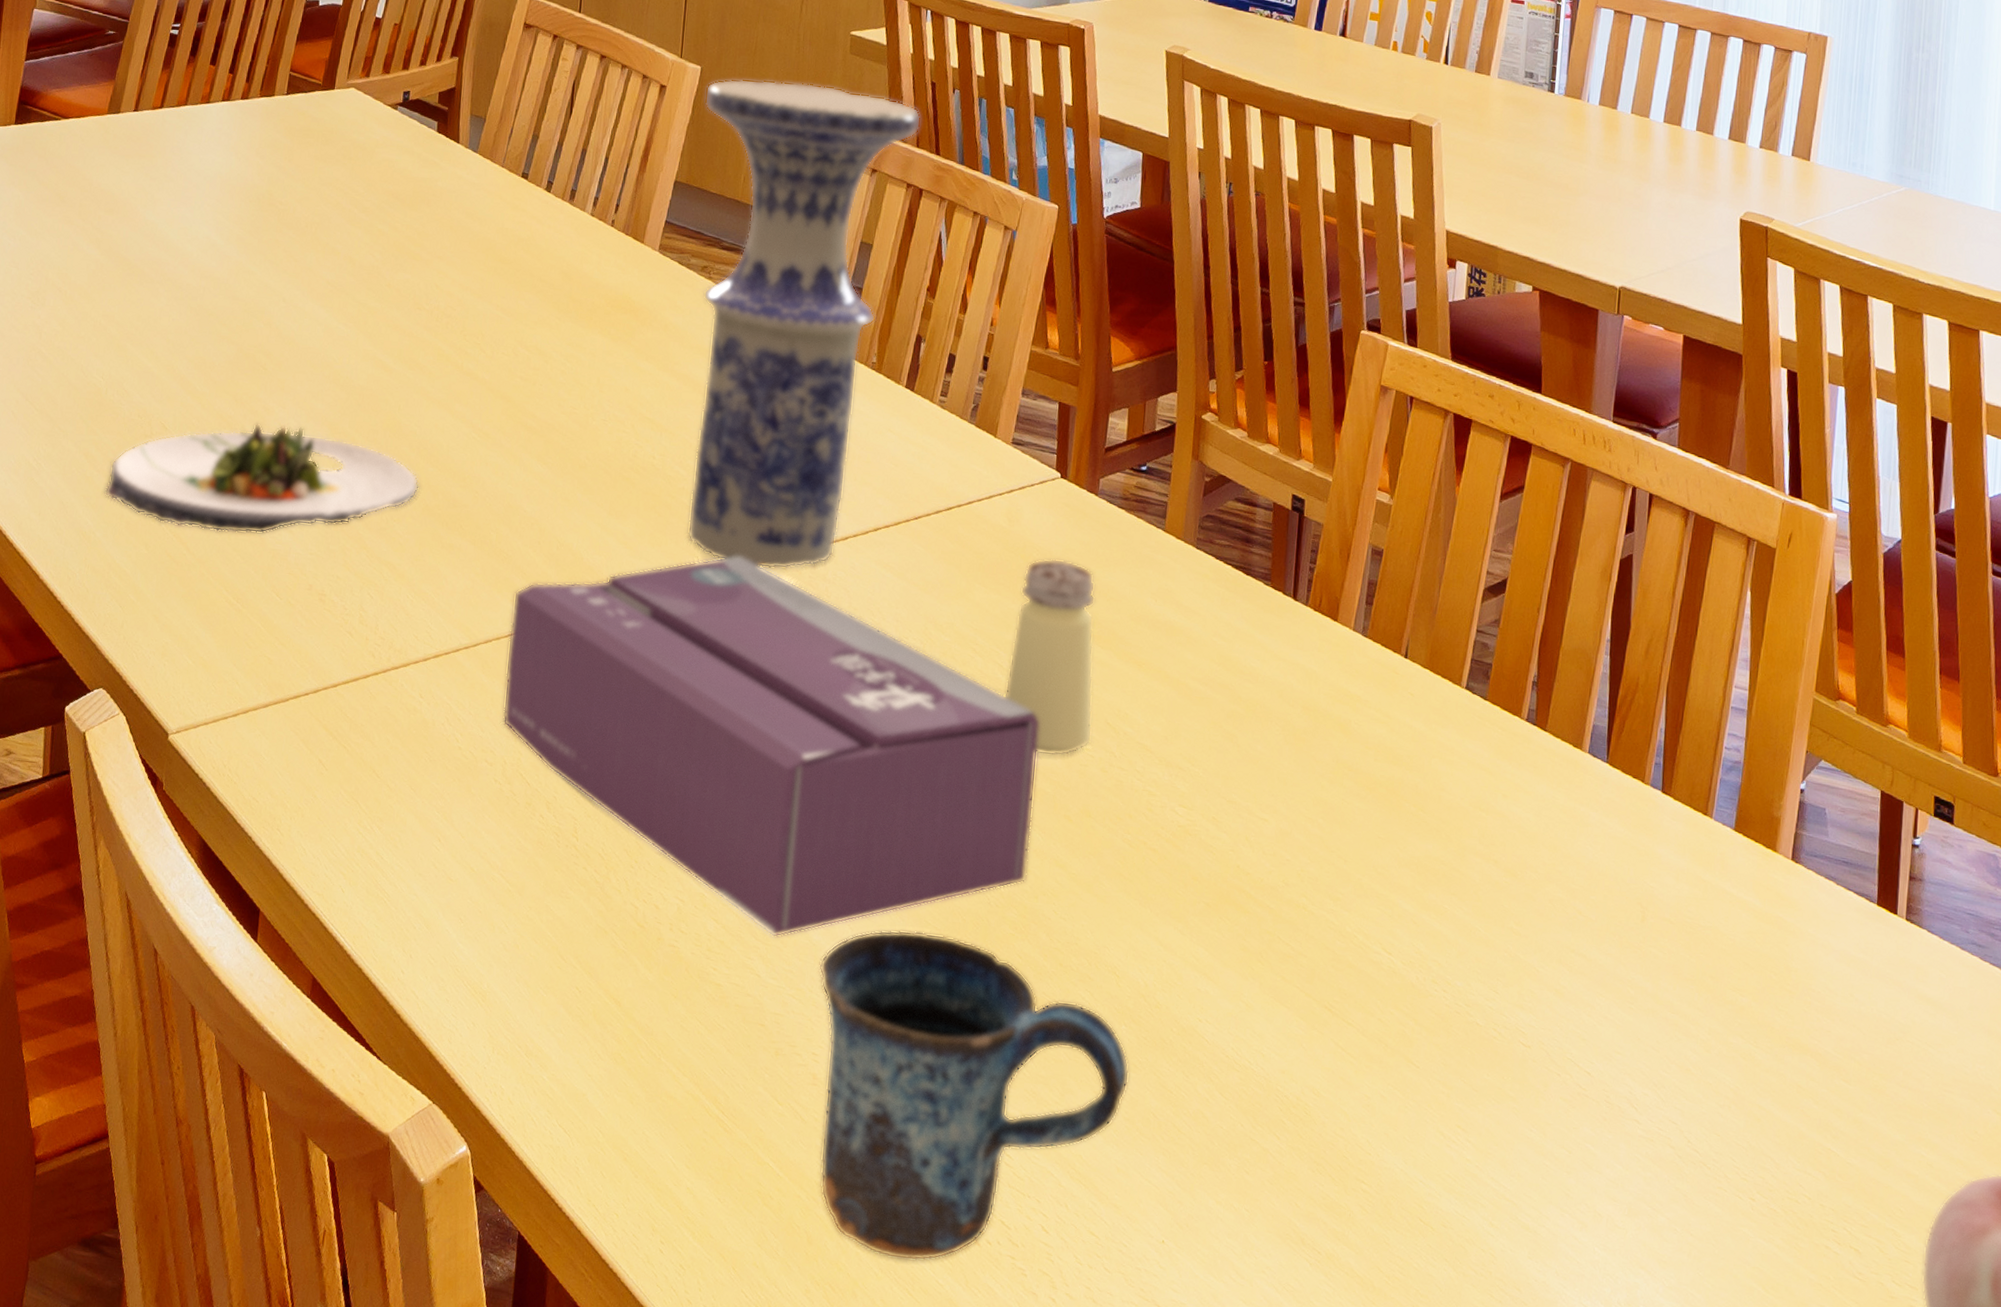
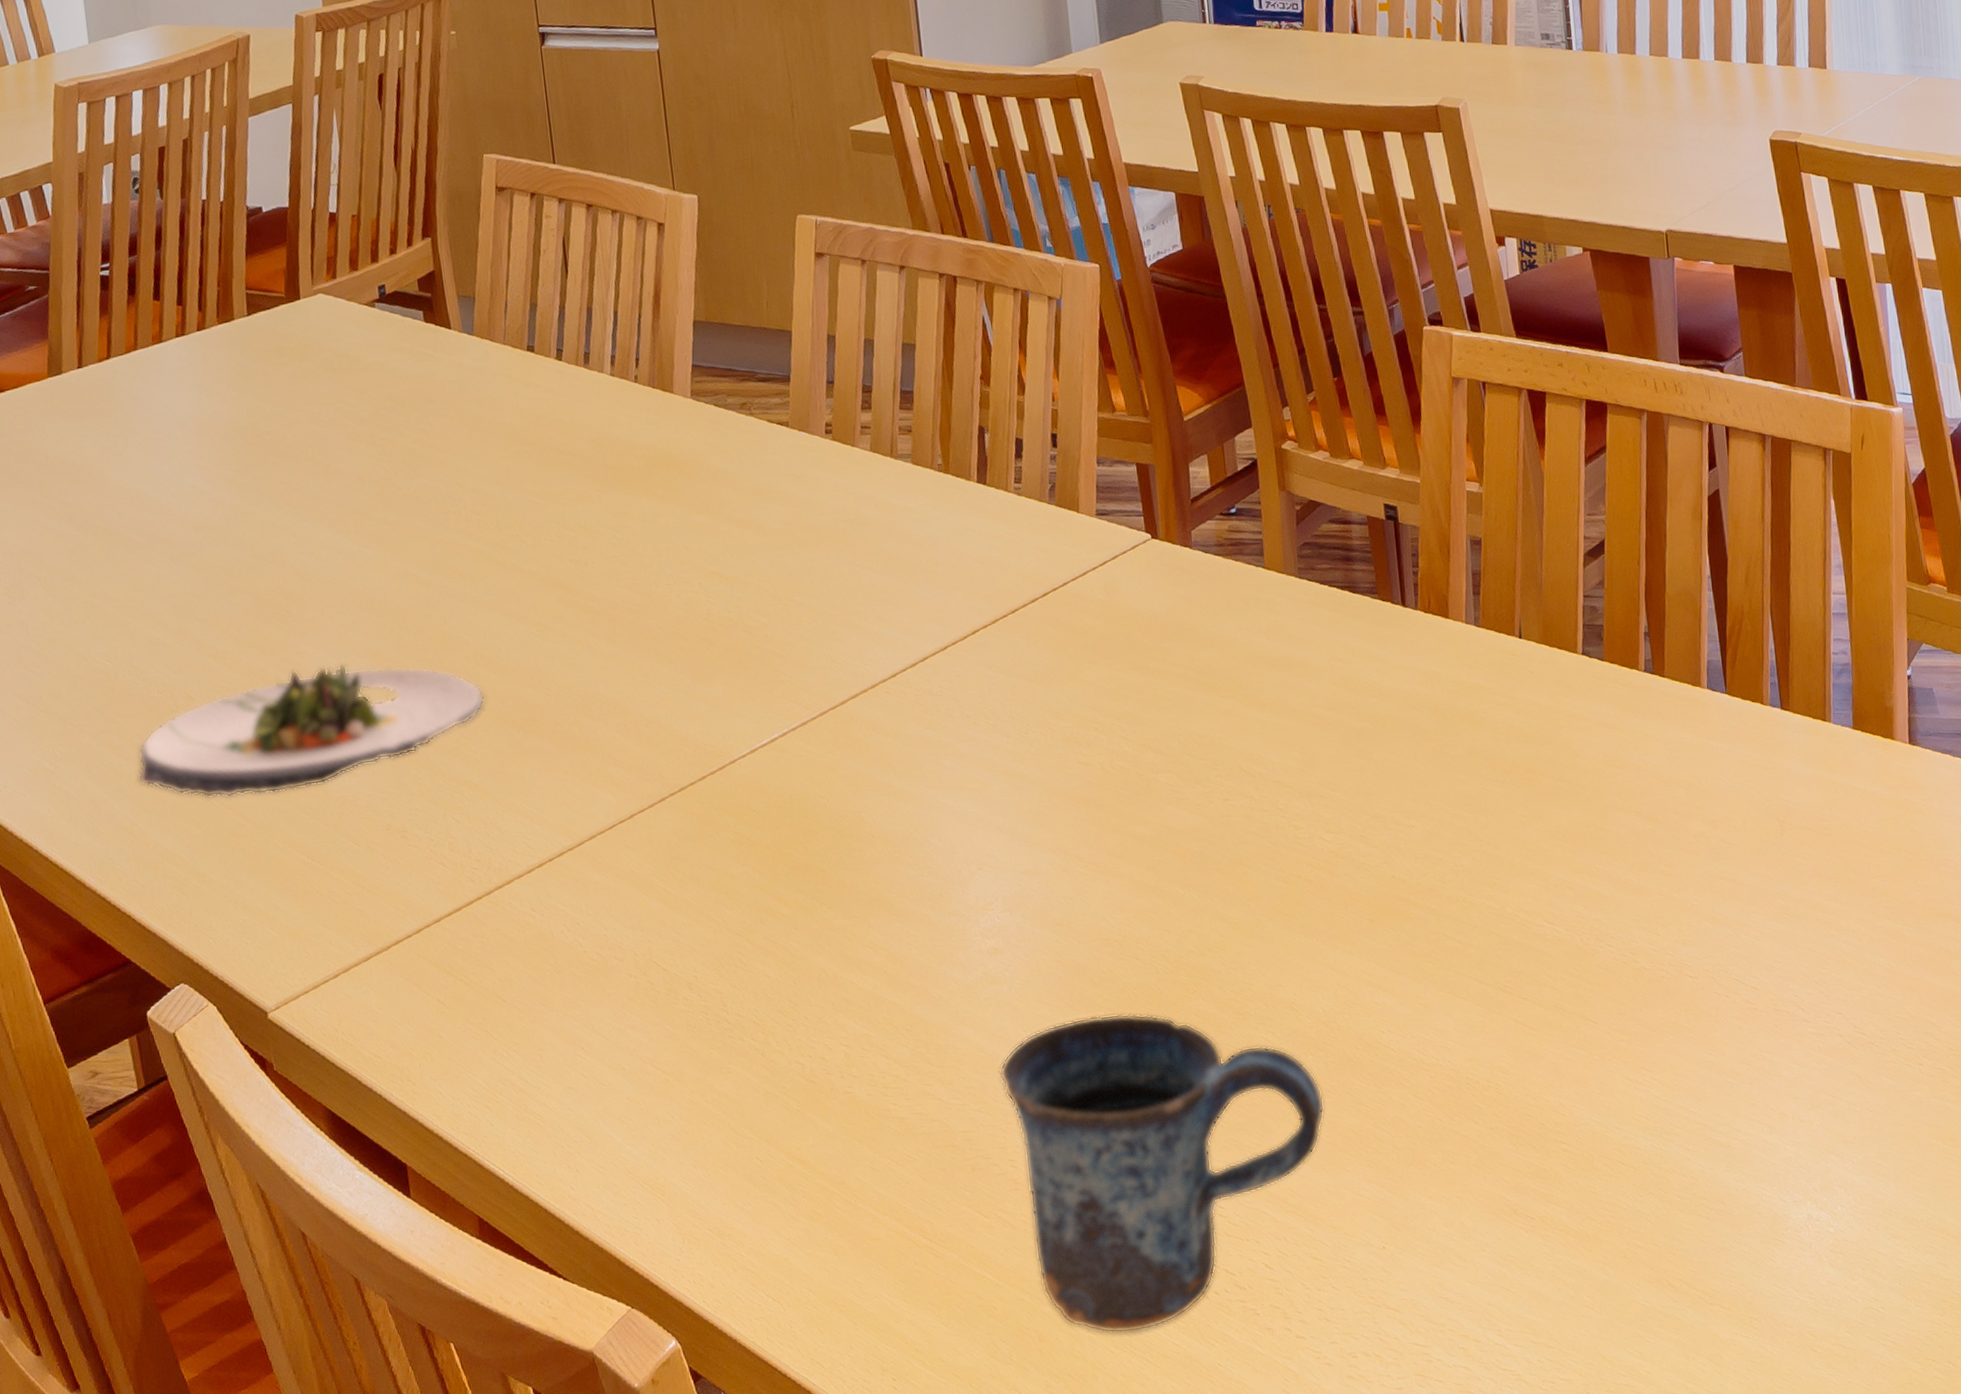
tissue box: present [502,556,1040,938] -> none [609,691,1190,1059]
vase: present [687,78,922,569] -> none [707,188,942,699]
saltshaker: present [1003,558,1096,757] -> none [1131,619,1230,818]

